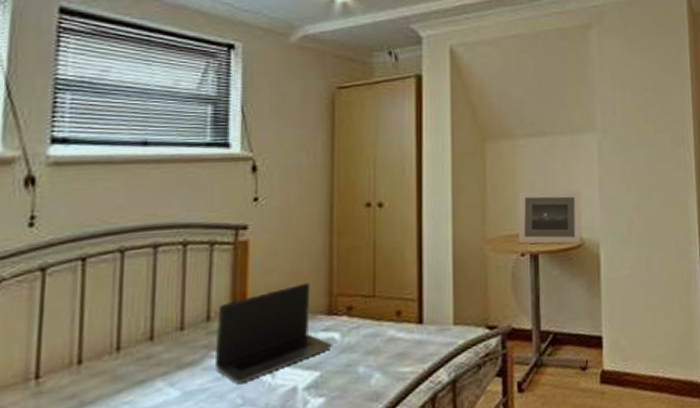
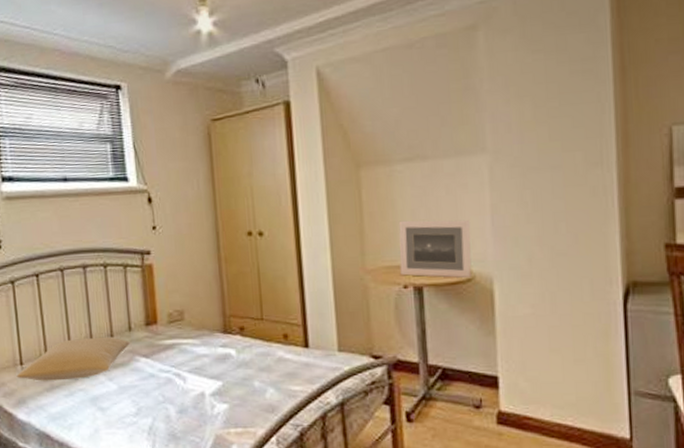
pillow: none [25,330,207,399] -> present [16,336,130,381]
laptop computer: present [214,282,332,383] -> none [136,303,230,384]

